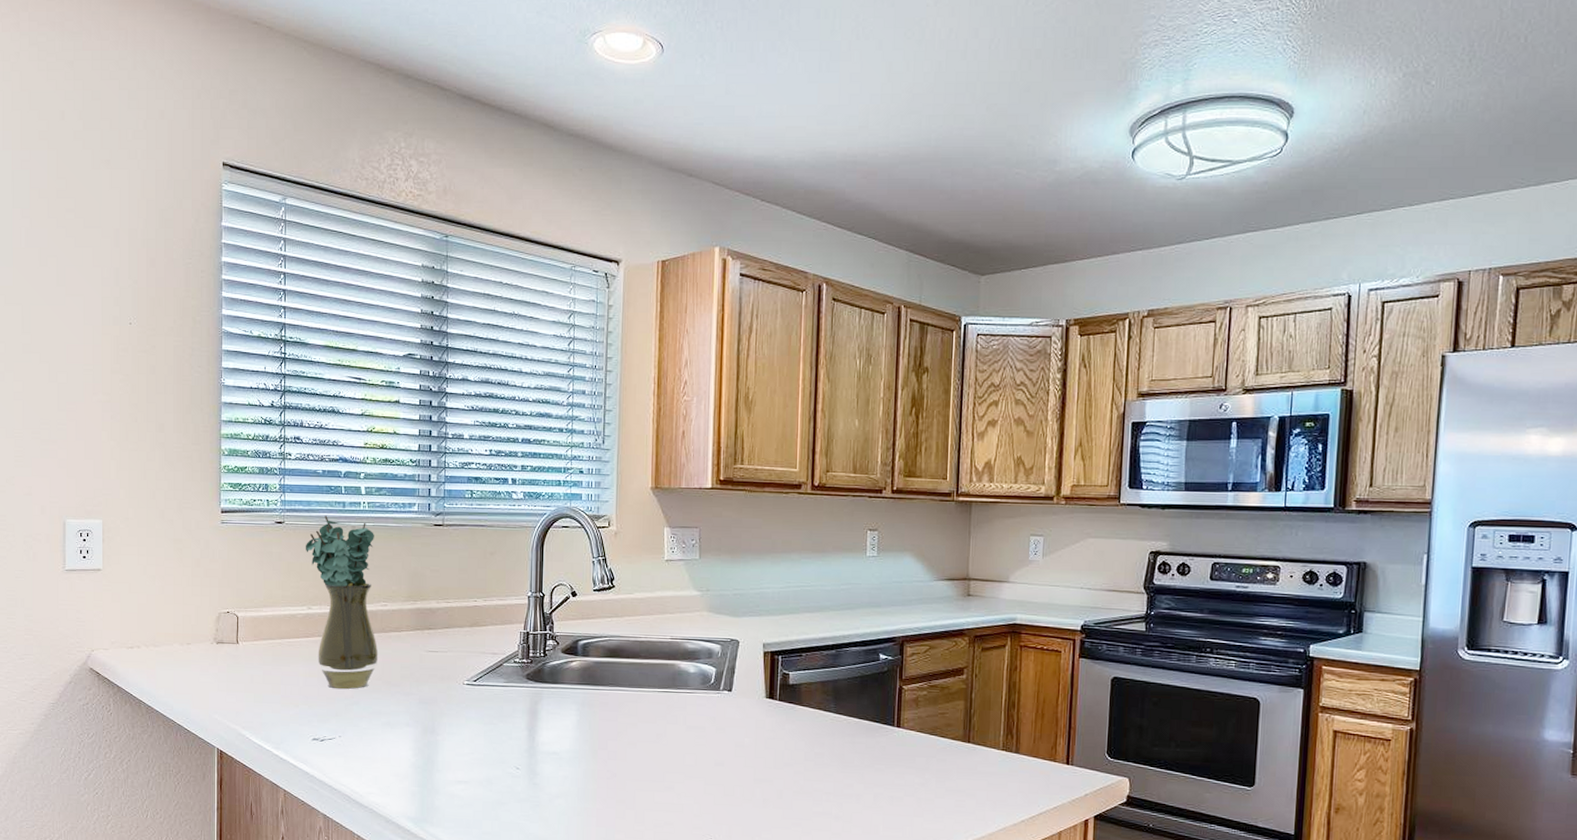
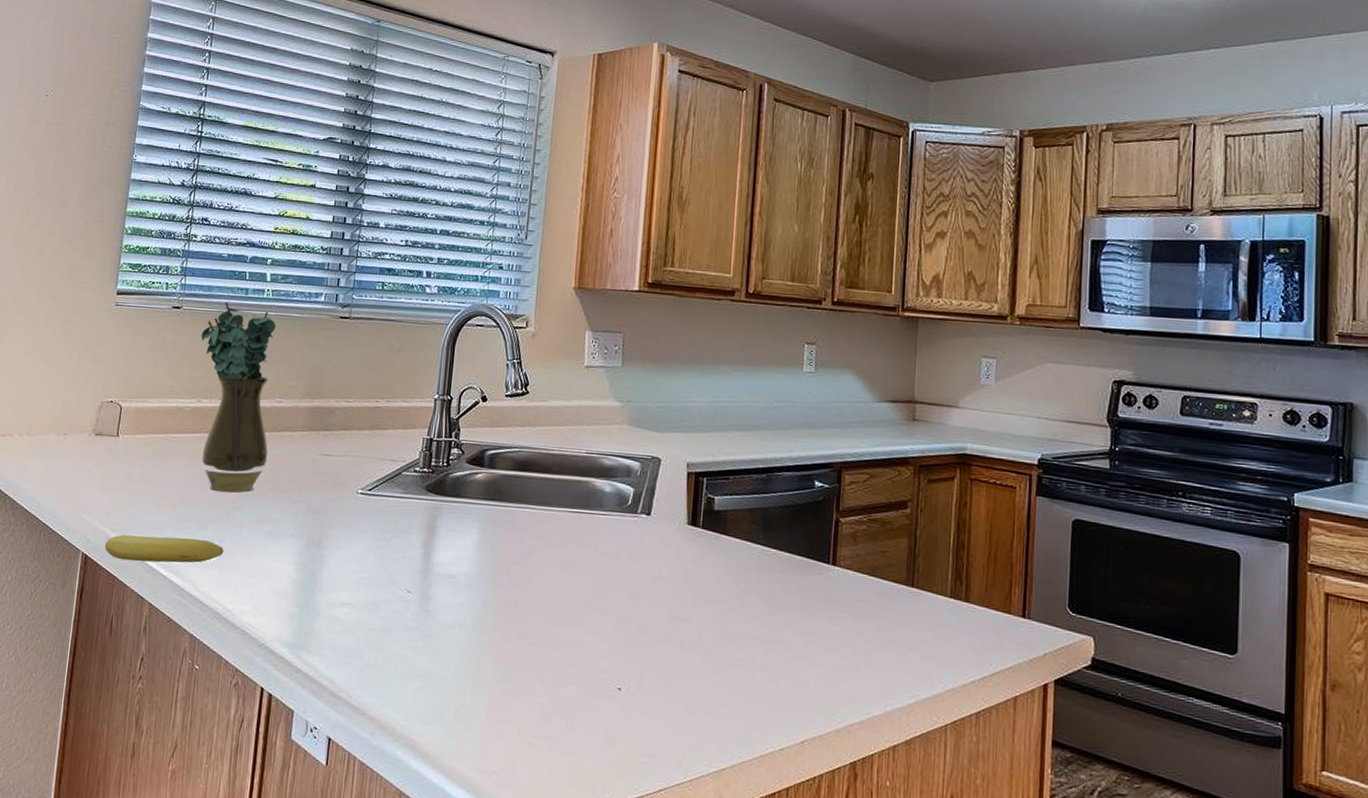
fruit: none [237,731,347,754] -> present [104,534,224,563]

